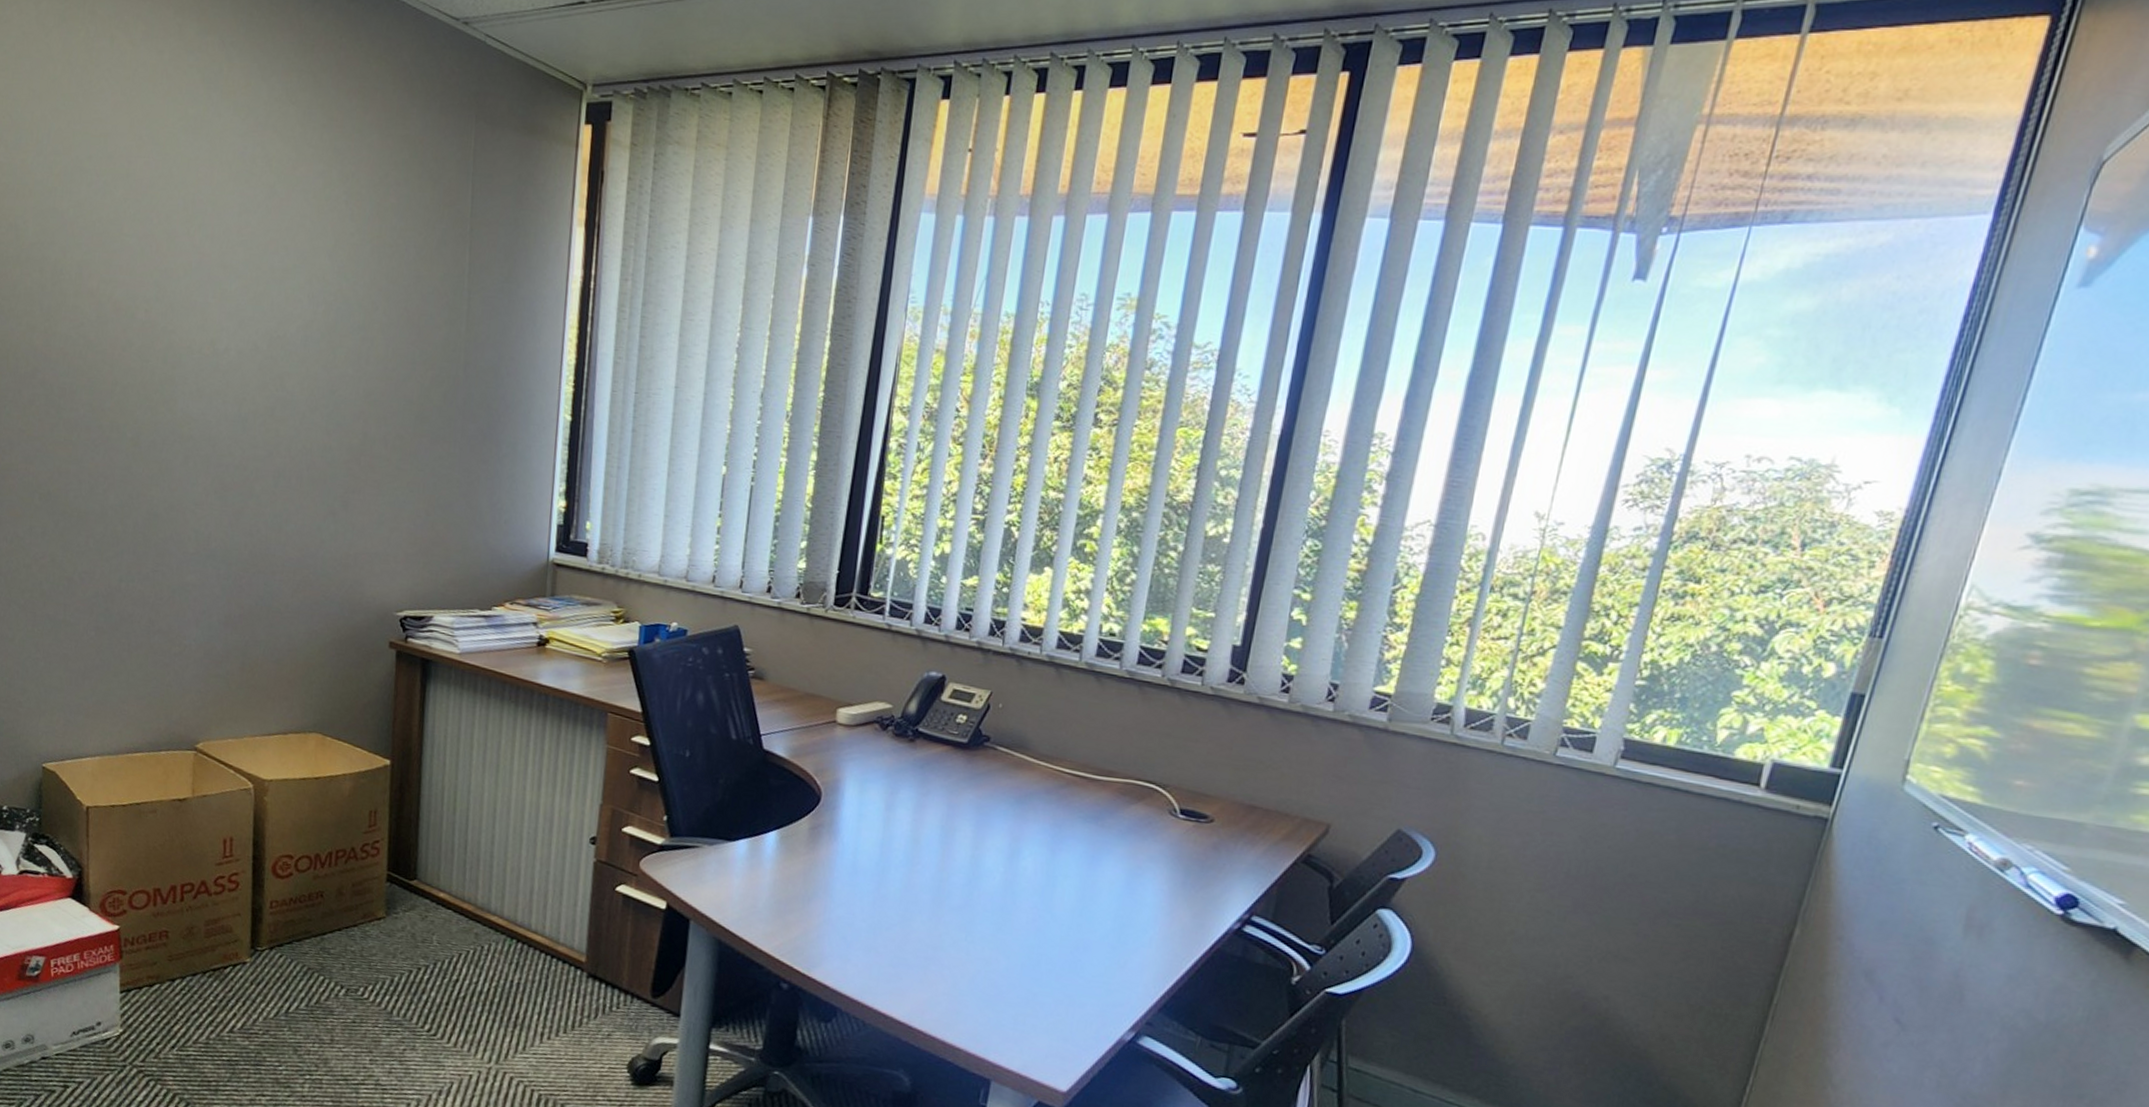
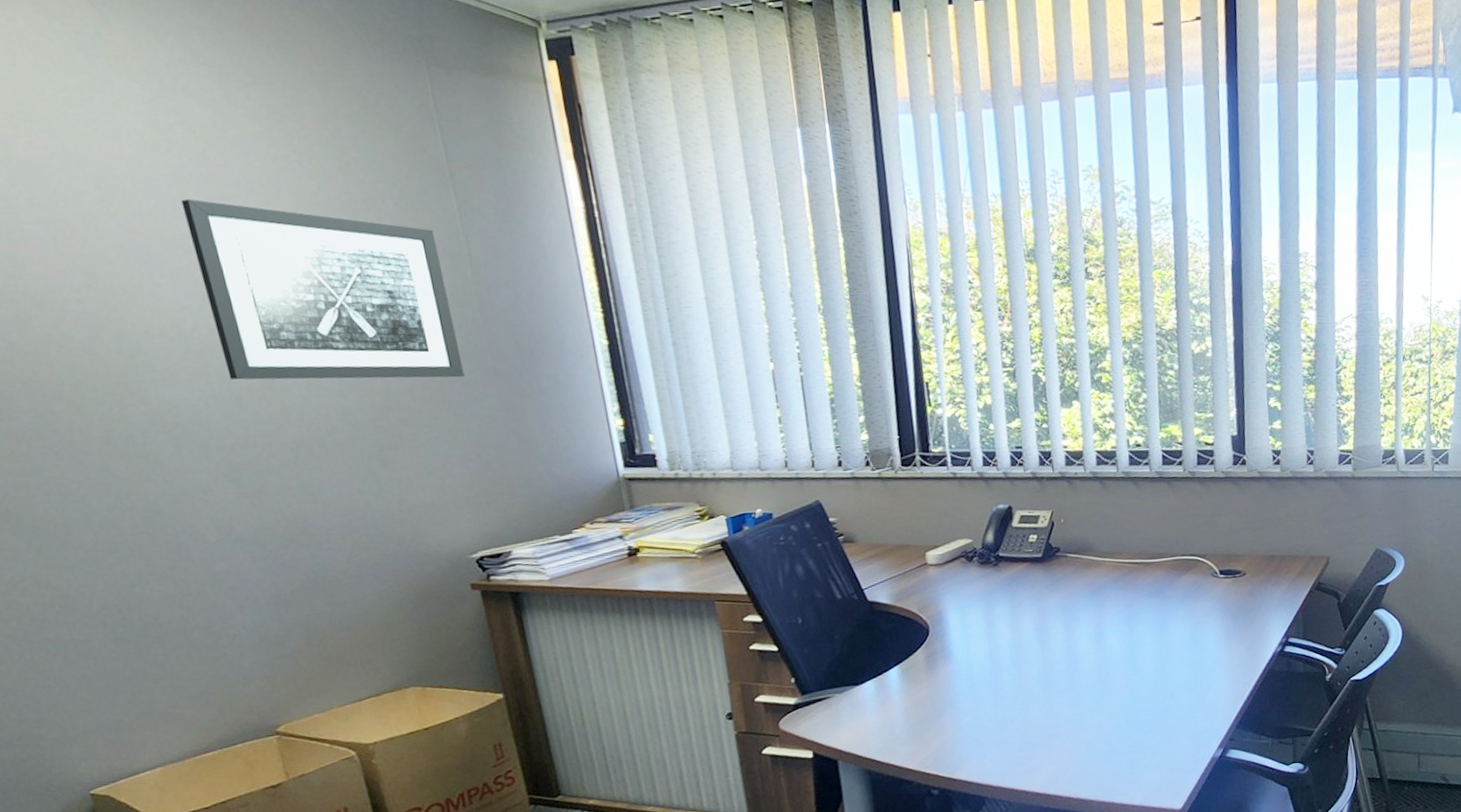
wall art: none [242,227,443,433] -> present [181,198,465,380]

